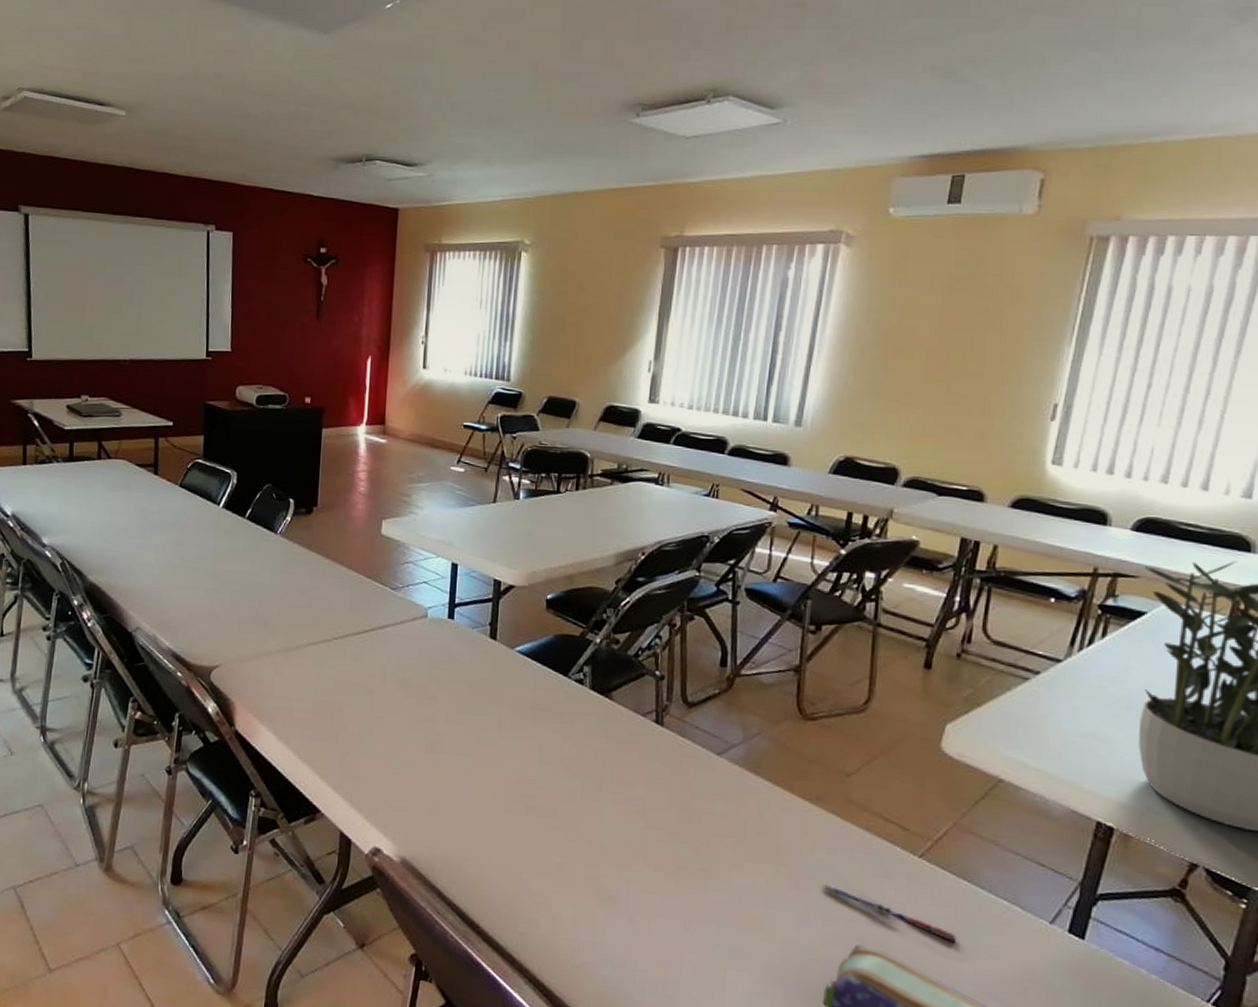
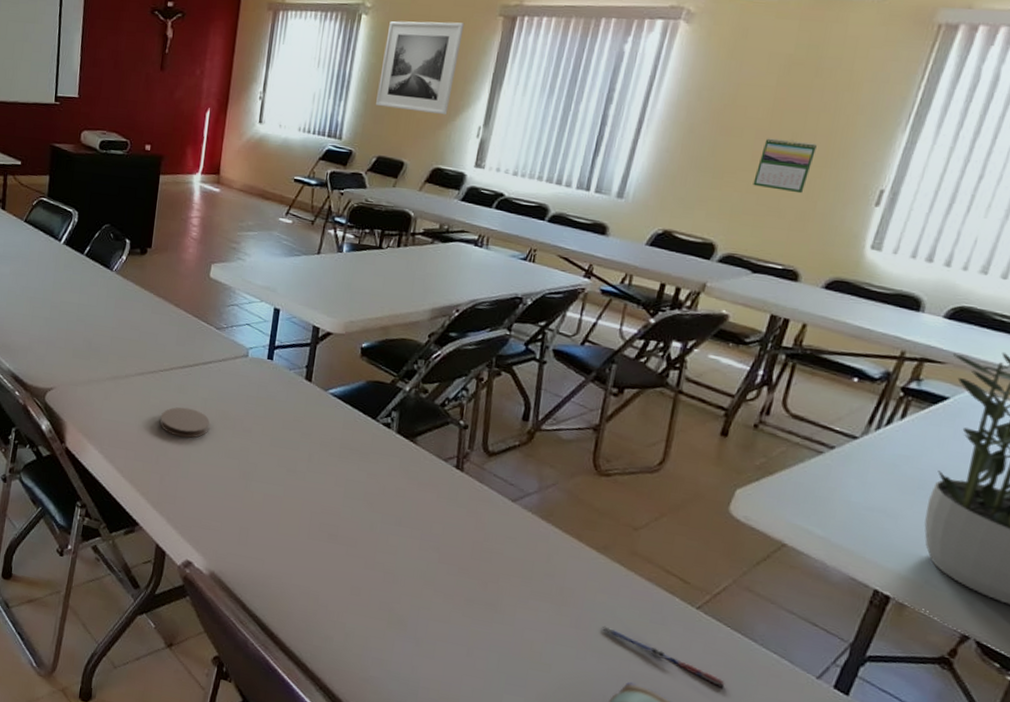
coaster: none [336,677,390,711] -> present [159,407,210,438]
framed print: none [543,256,626,351] -> present [376,21,465,116]
calendar: none [929,357,987,412] -> present [753,138,817,194]

